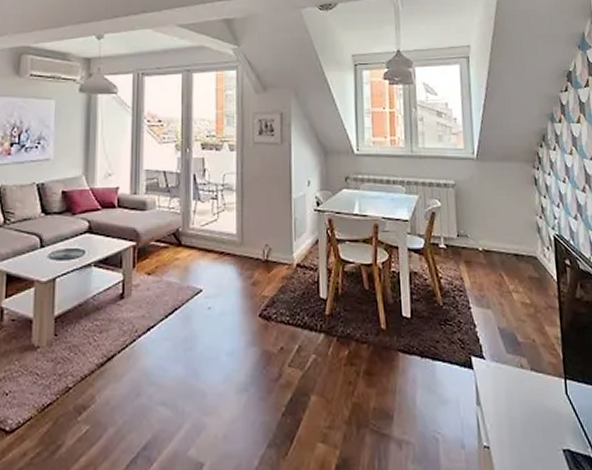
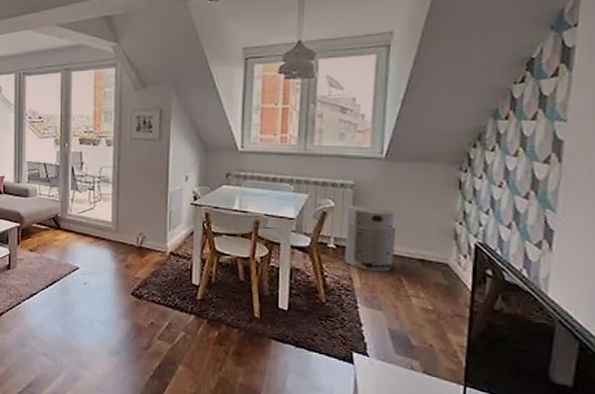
air purifier: none [452,205,495,270] -> present [344,206,397,273]

